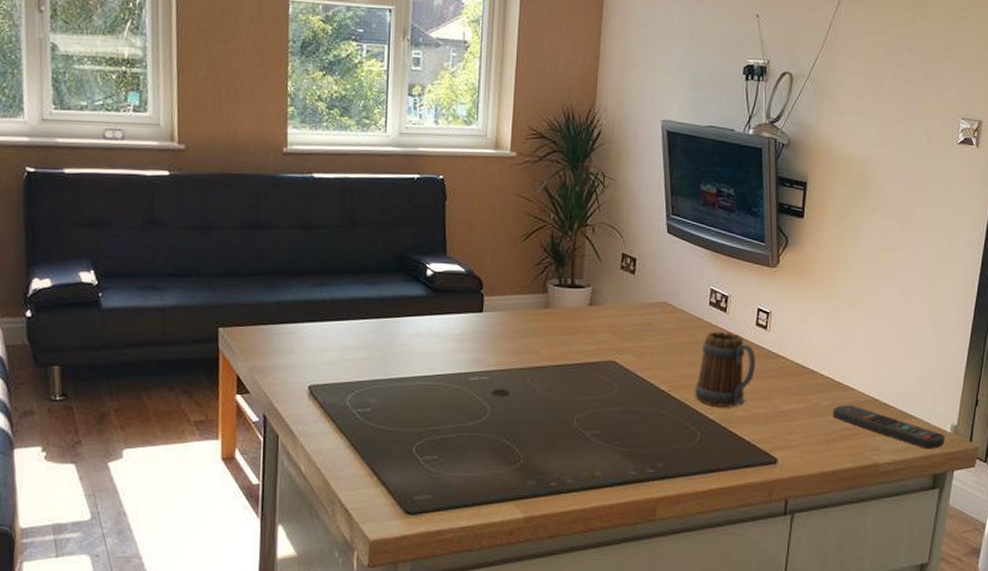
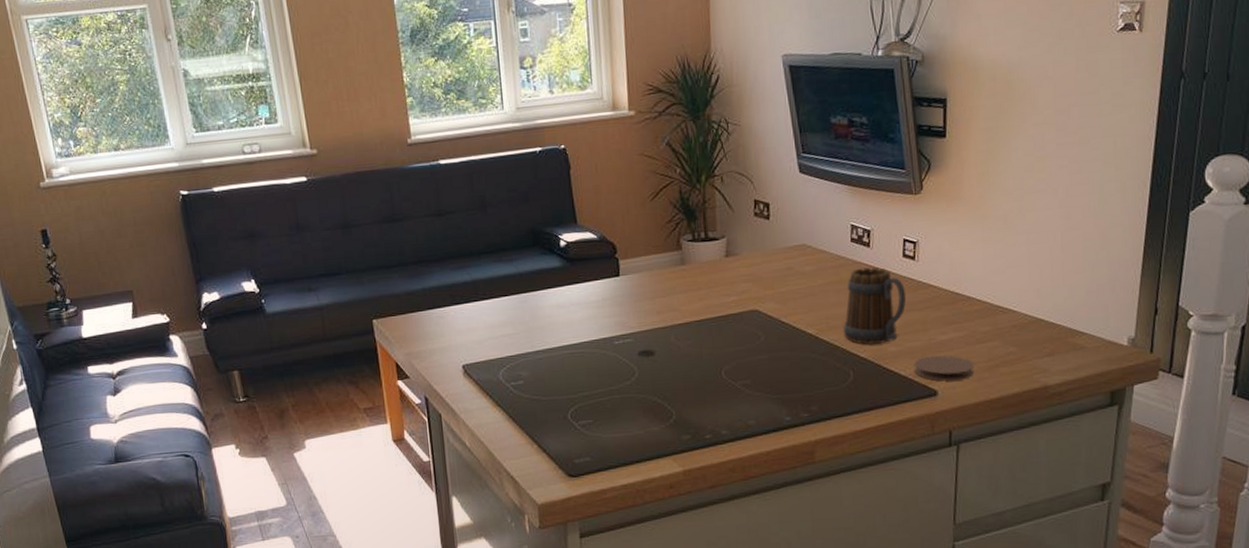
coaster: none [757,423,813,450] -> present [913,355,975,382]
remote control: present [832,405,945,449] -> none [994,328,1122,365]

